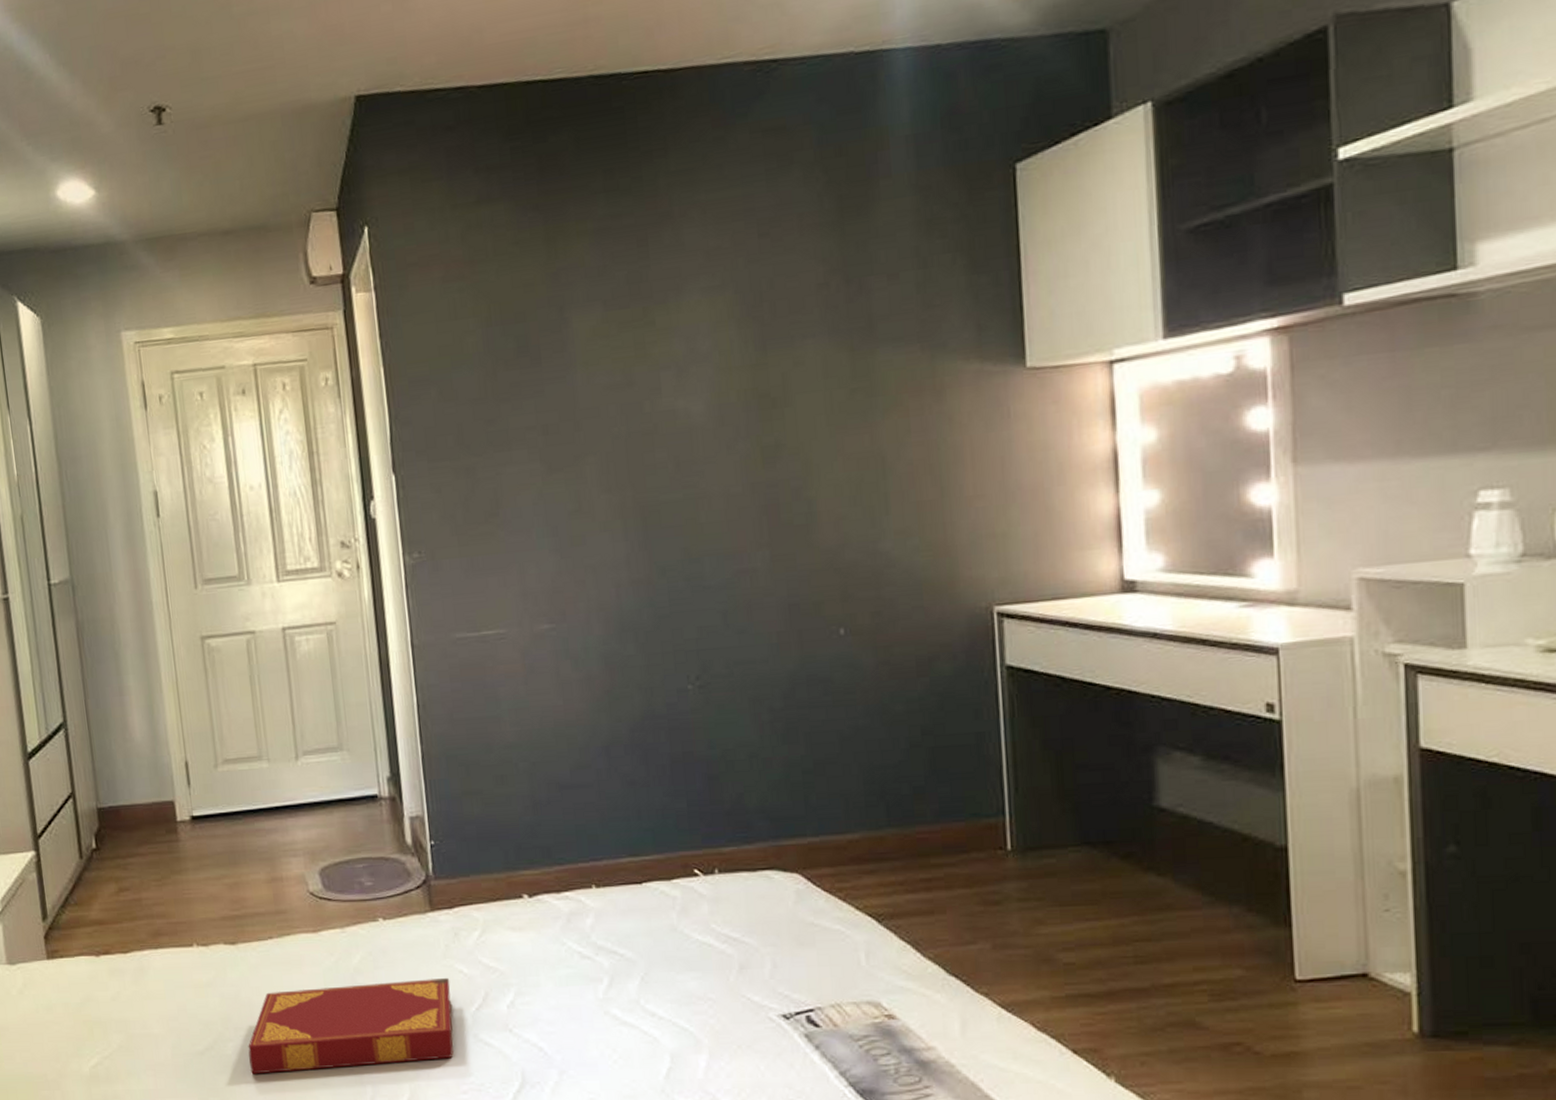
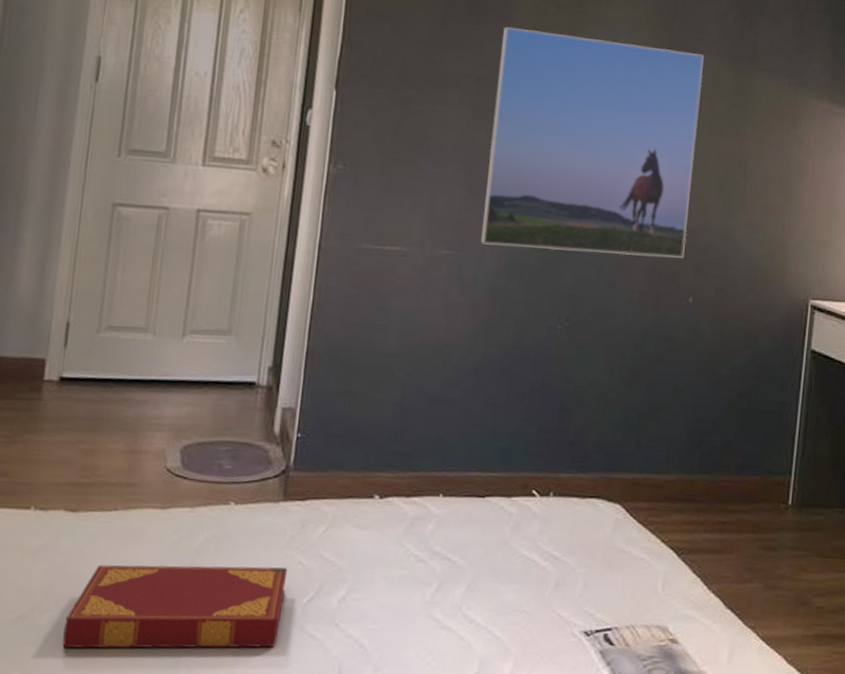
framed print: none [562,339,825,611] -> present [480,26,704,258]

